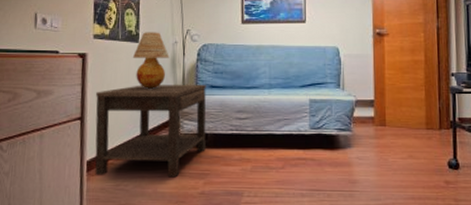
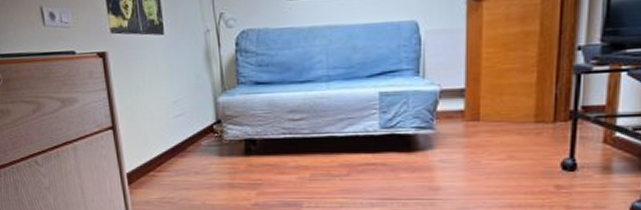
side table: present [95,85,206,178] -> none [123,82,255,189]
table lamp: present [132,32,169,89] -> none [158,19,202,90]

